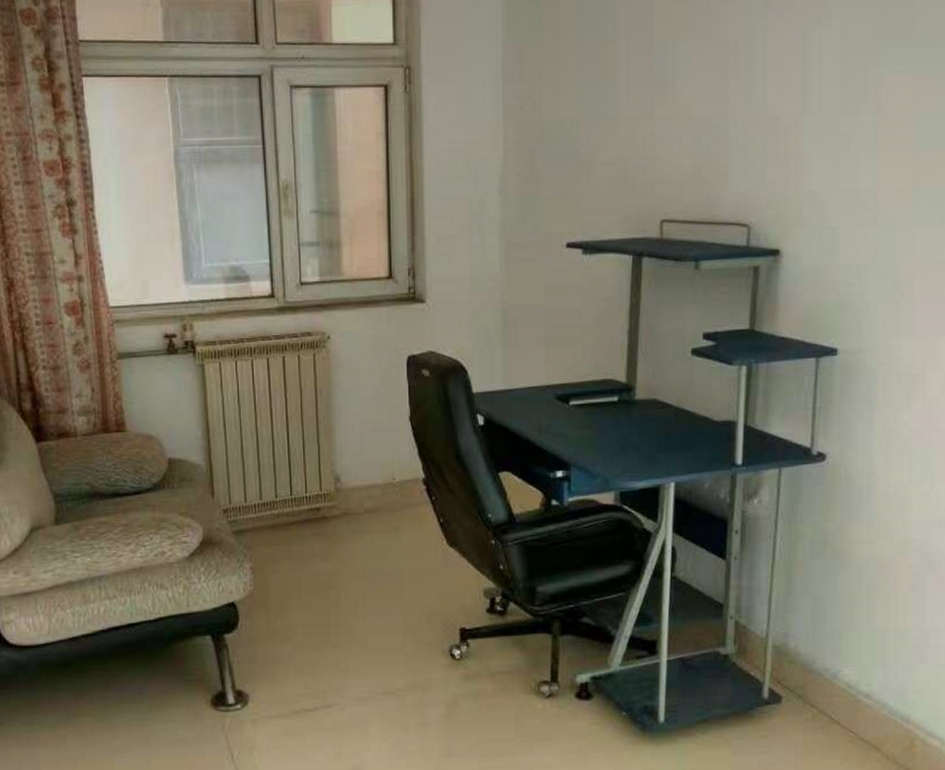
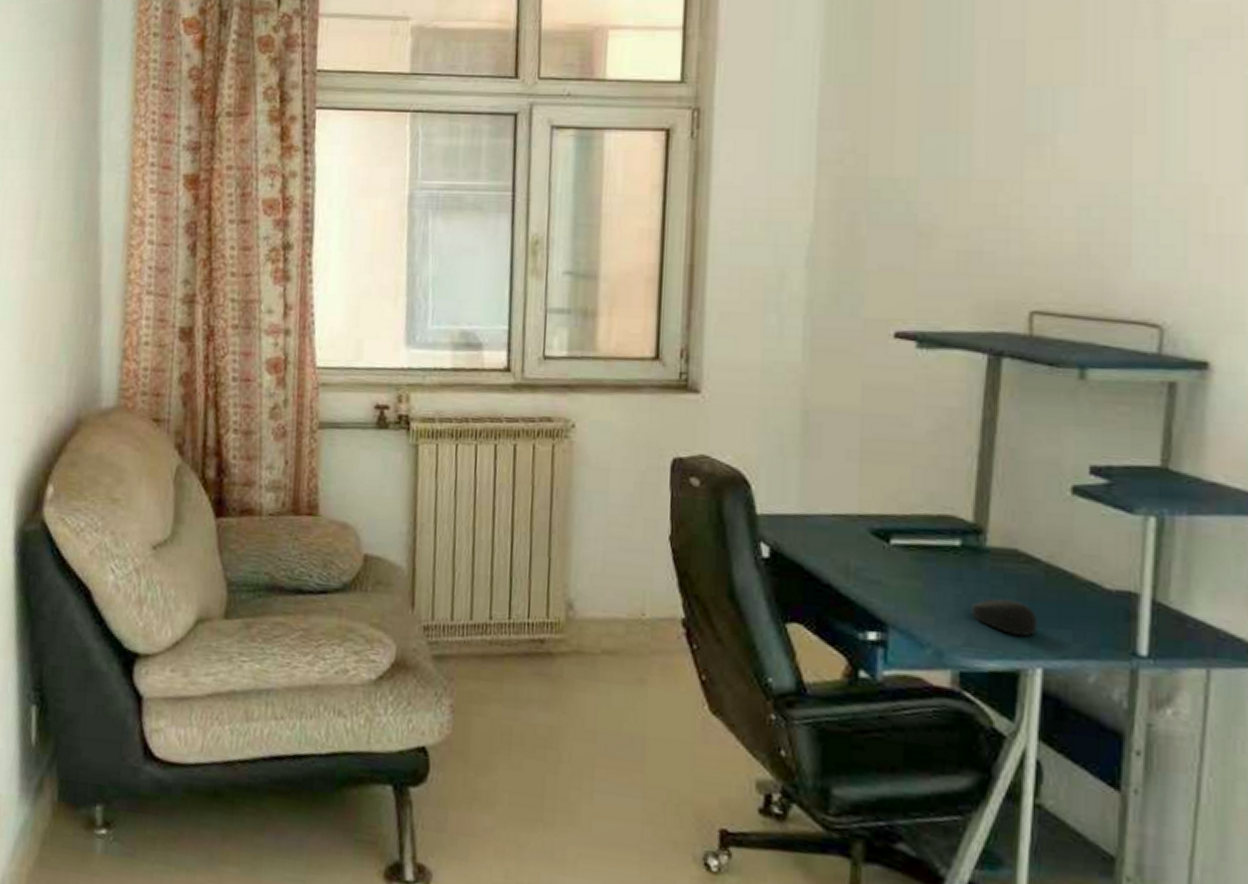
computer mouse: none [626,436,671,462] -> present [970,598,1038,638]

